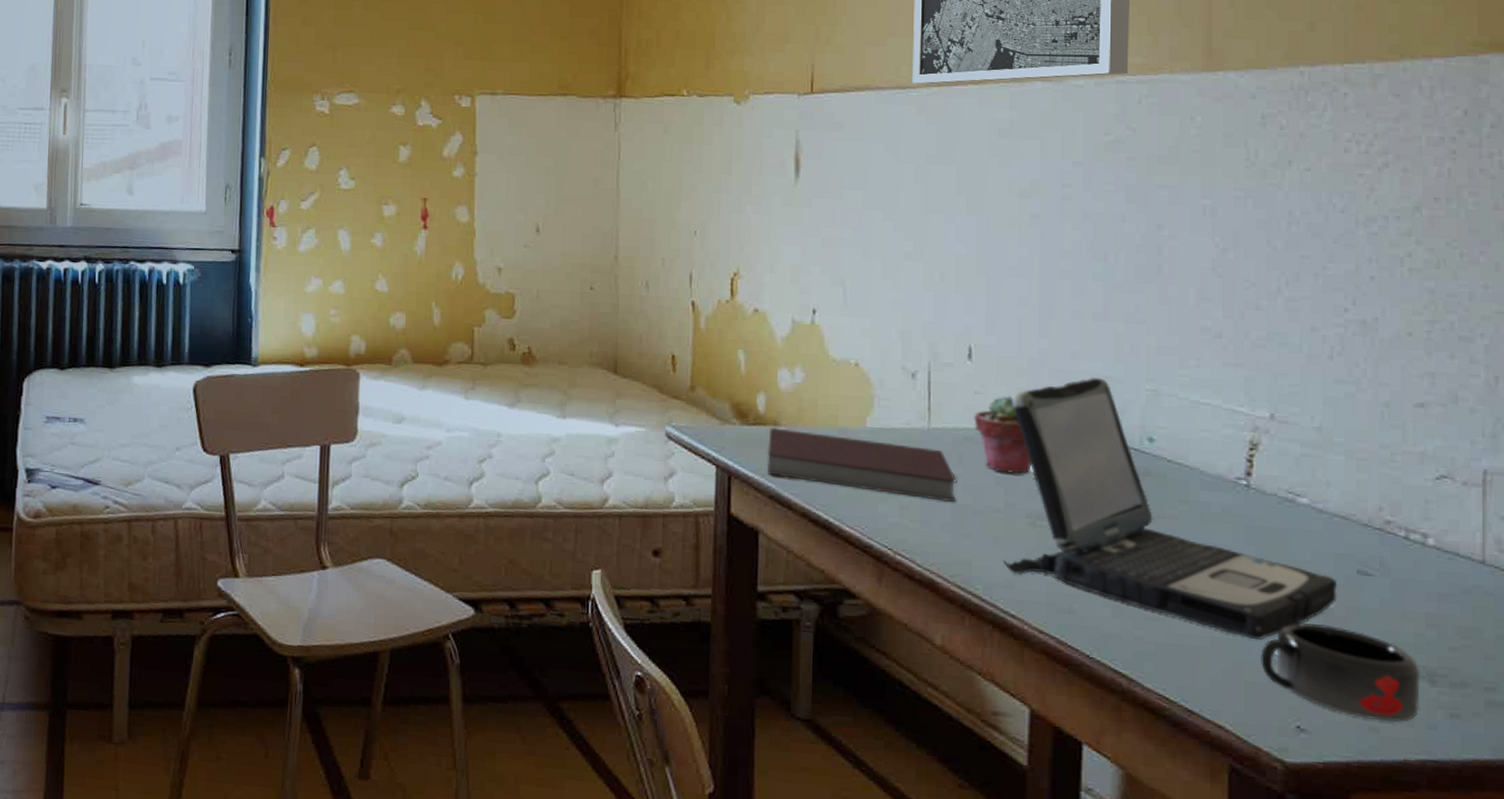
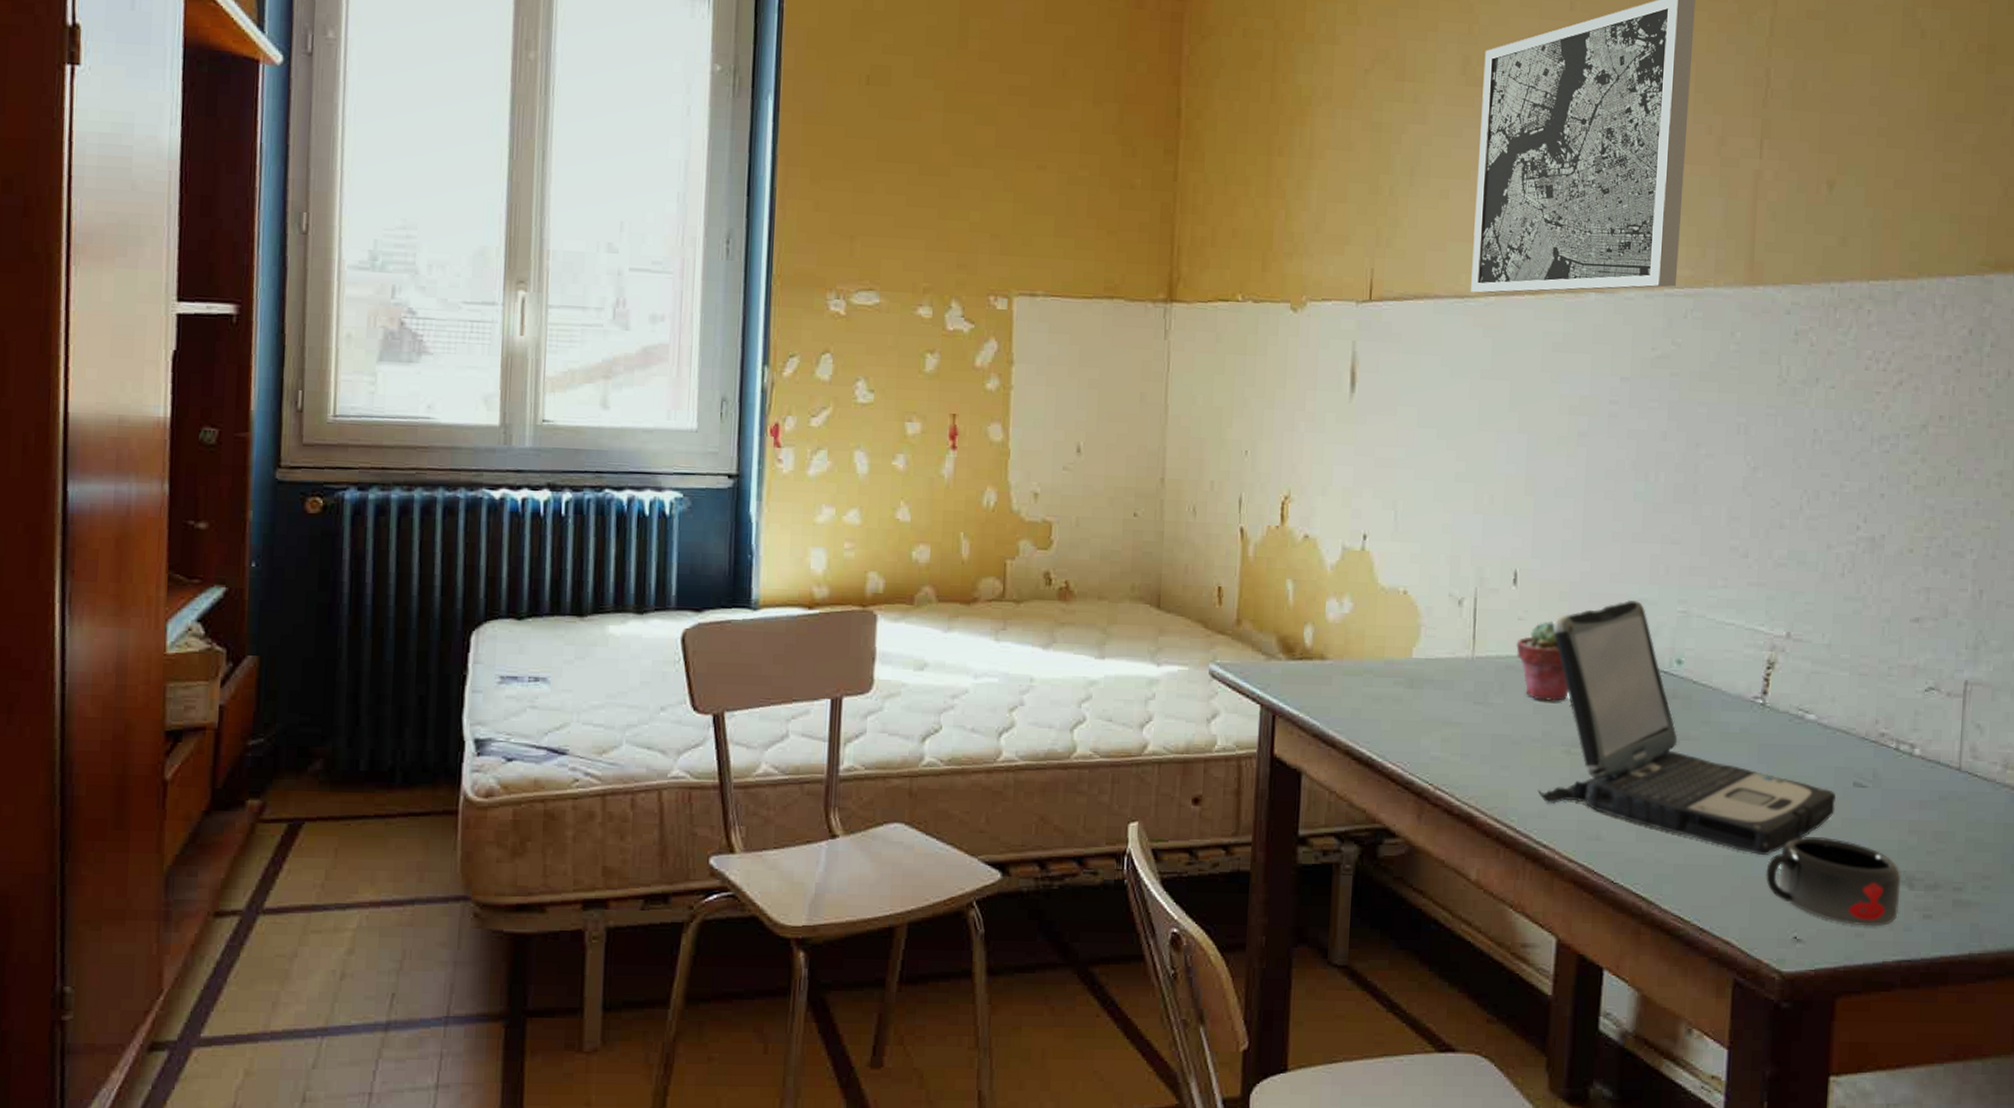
notebook: present [767,427,957,503] -> none [1312,662,1498,734]

